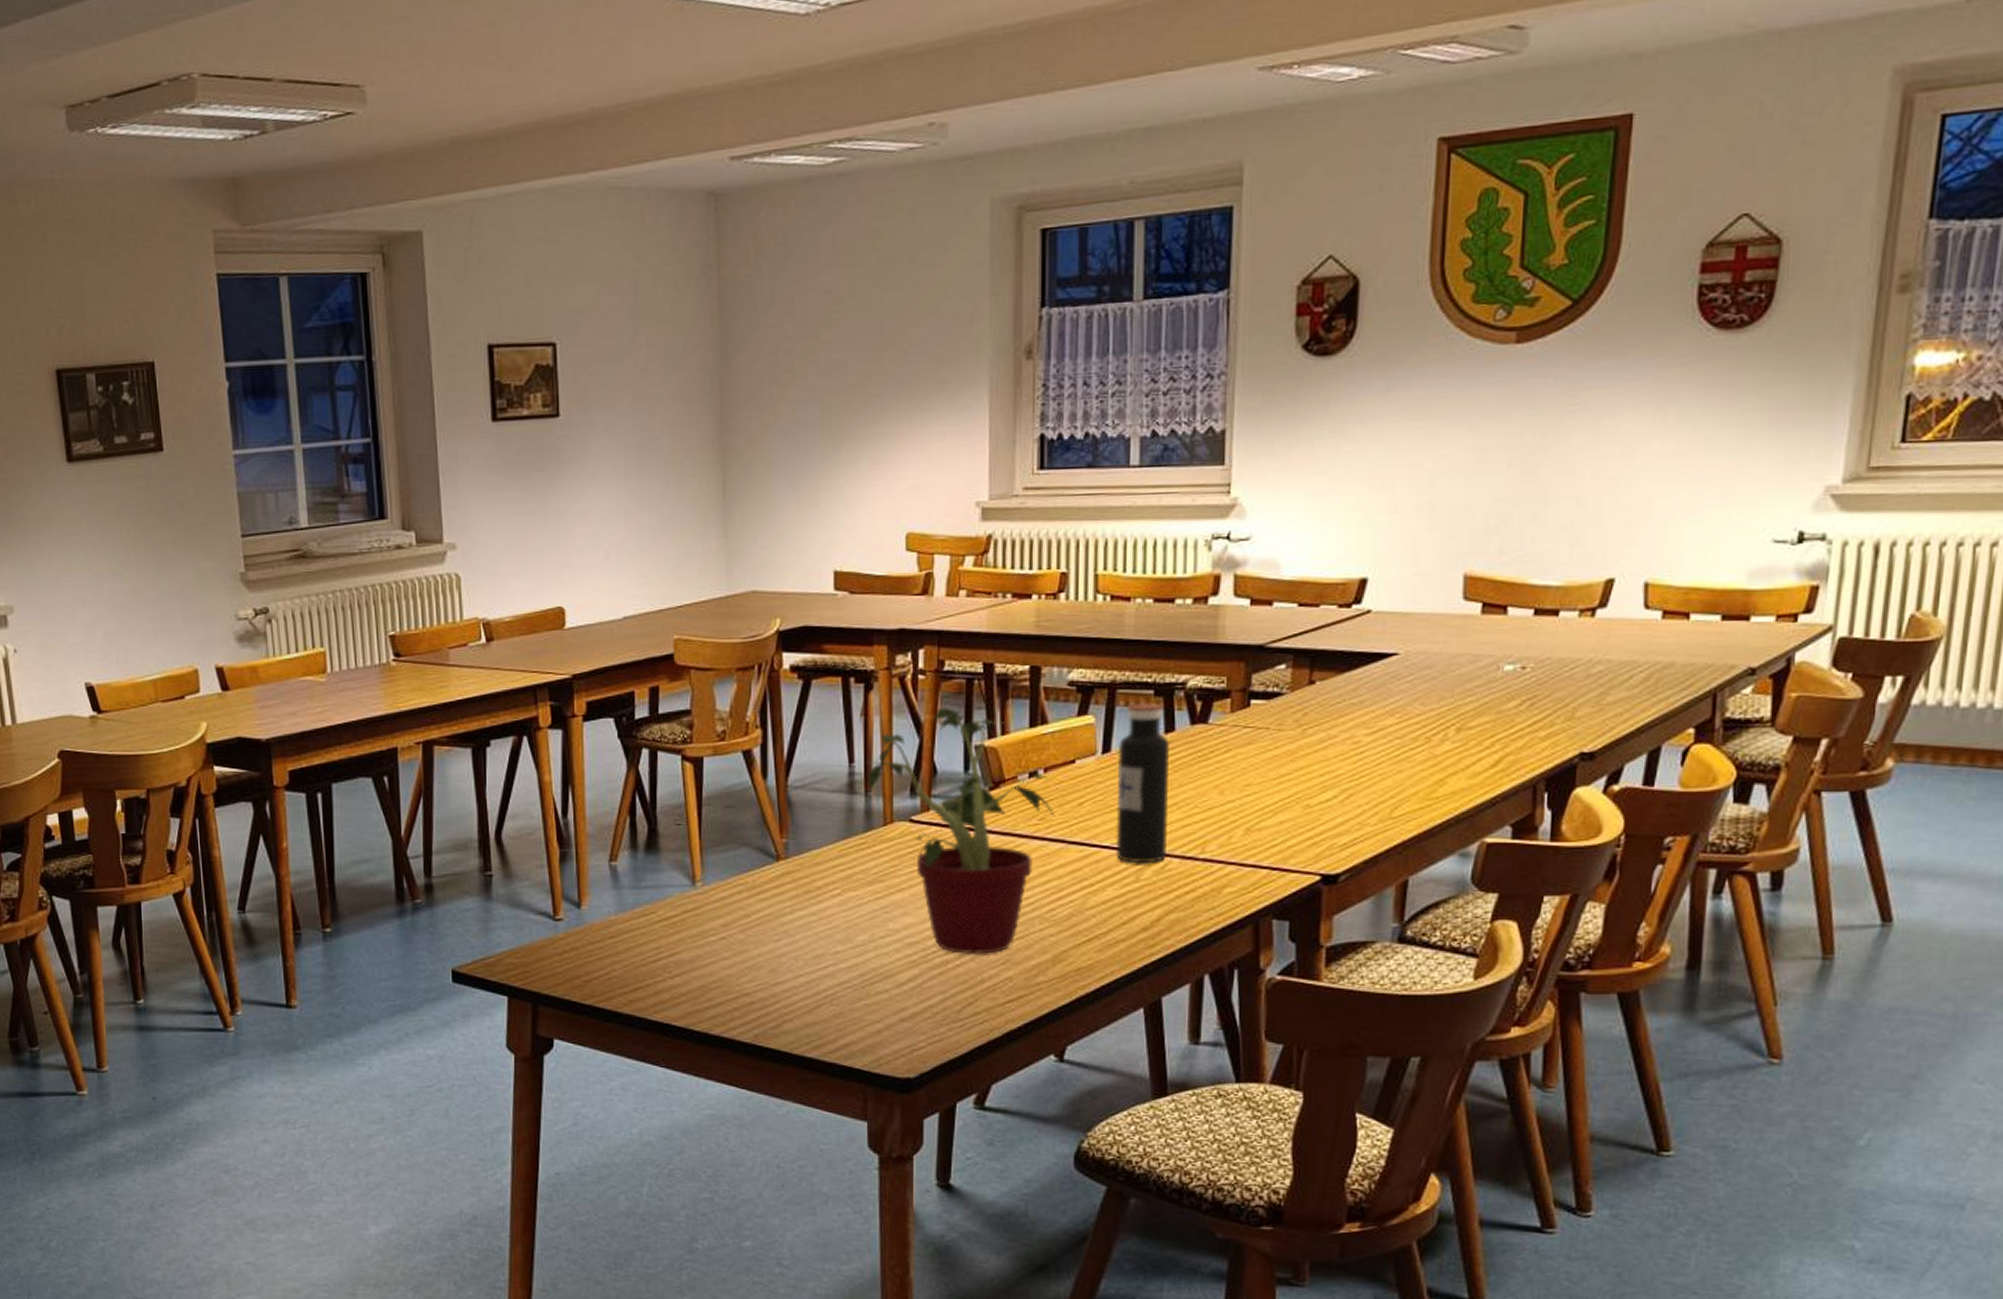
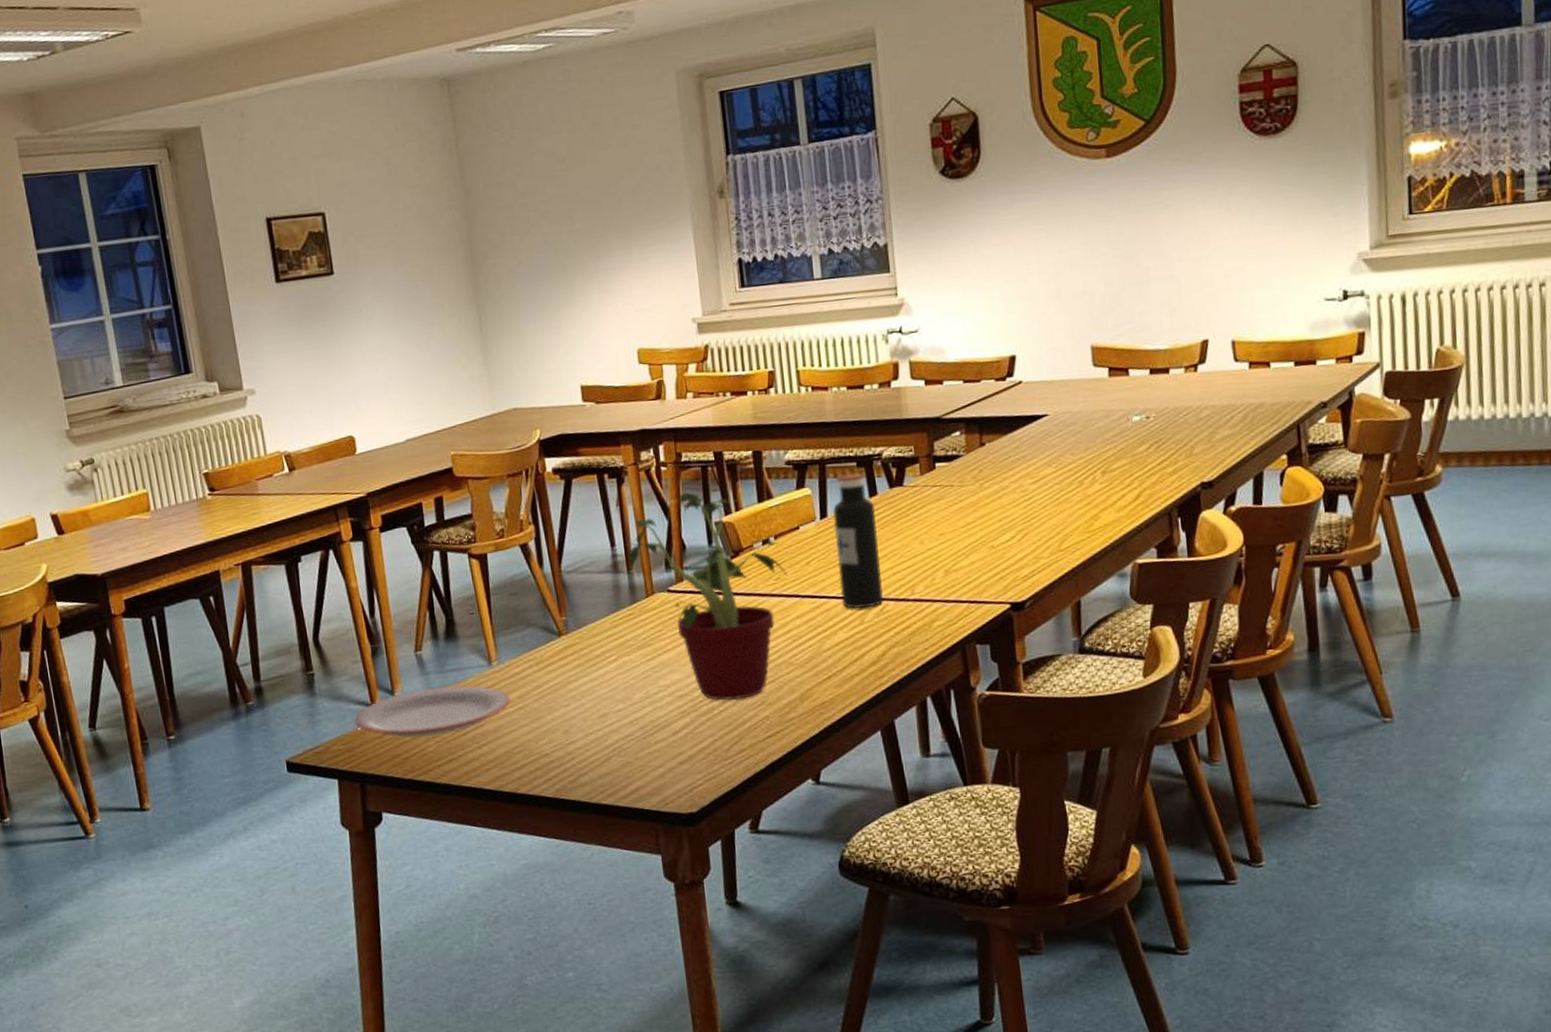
plate: none [532,904,712,959] -> present [354,685,510,738]

